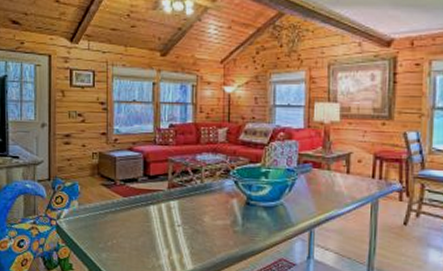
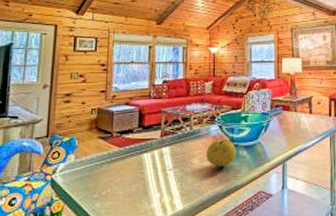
fruit: none [218,196,254,228] -> present [205,139,236,168]

